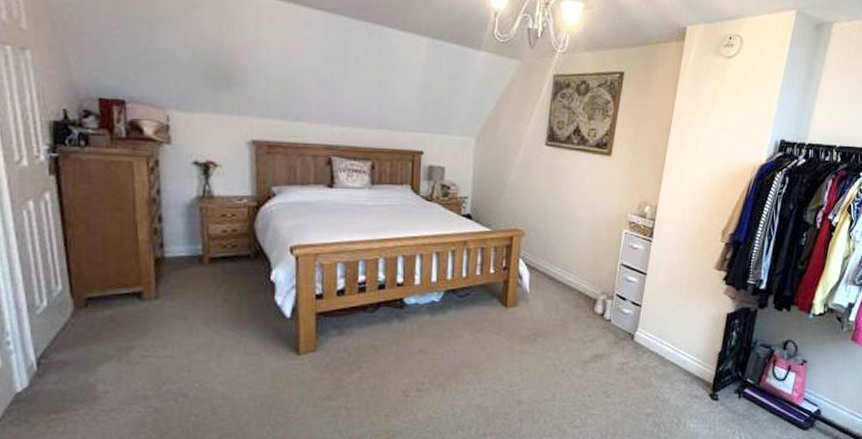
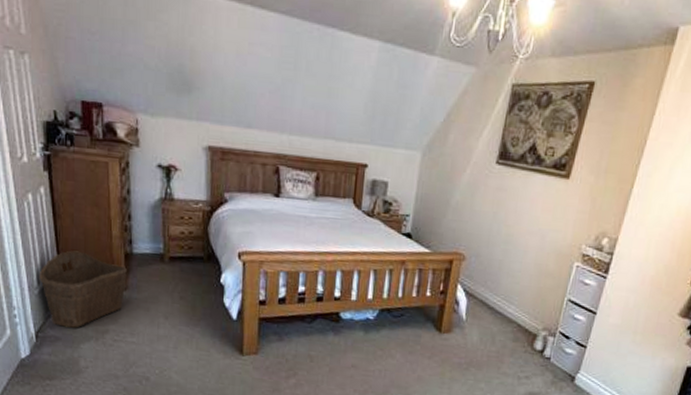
wicker basket: none [42,260,157,348] -> present [39,250,127,328]

